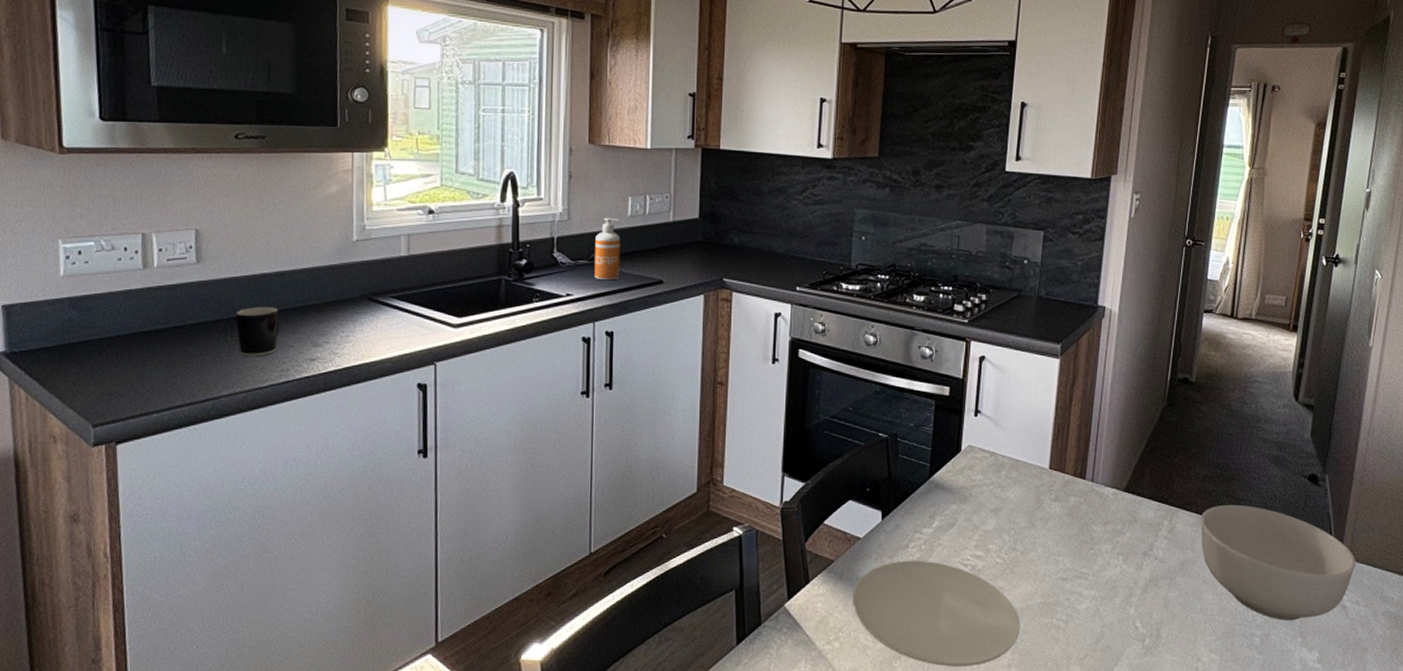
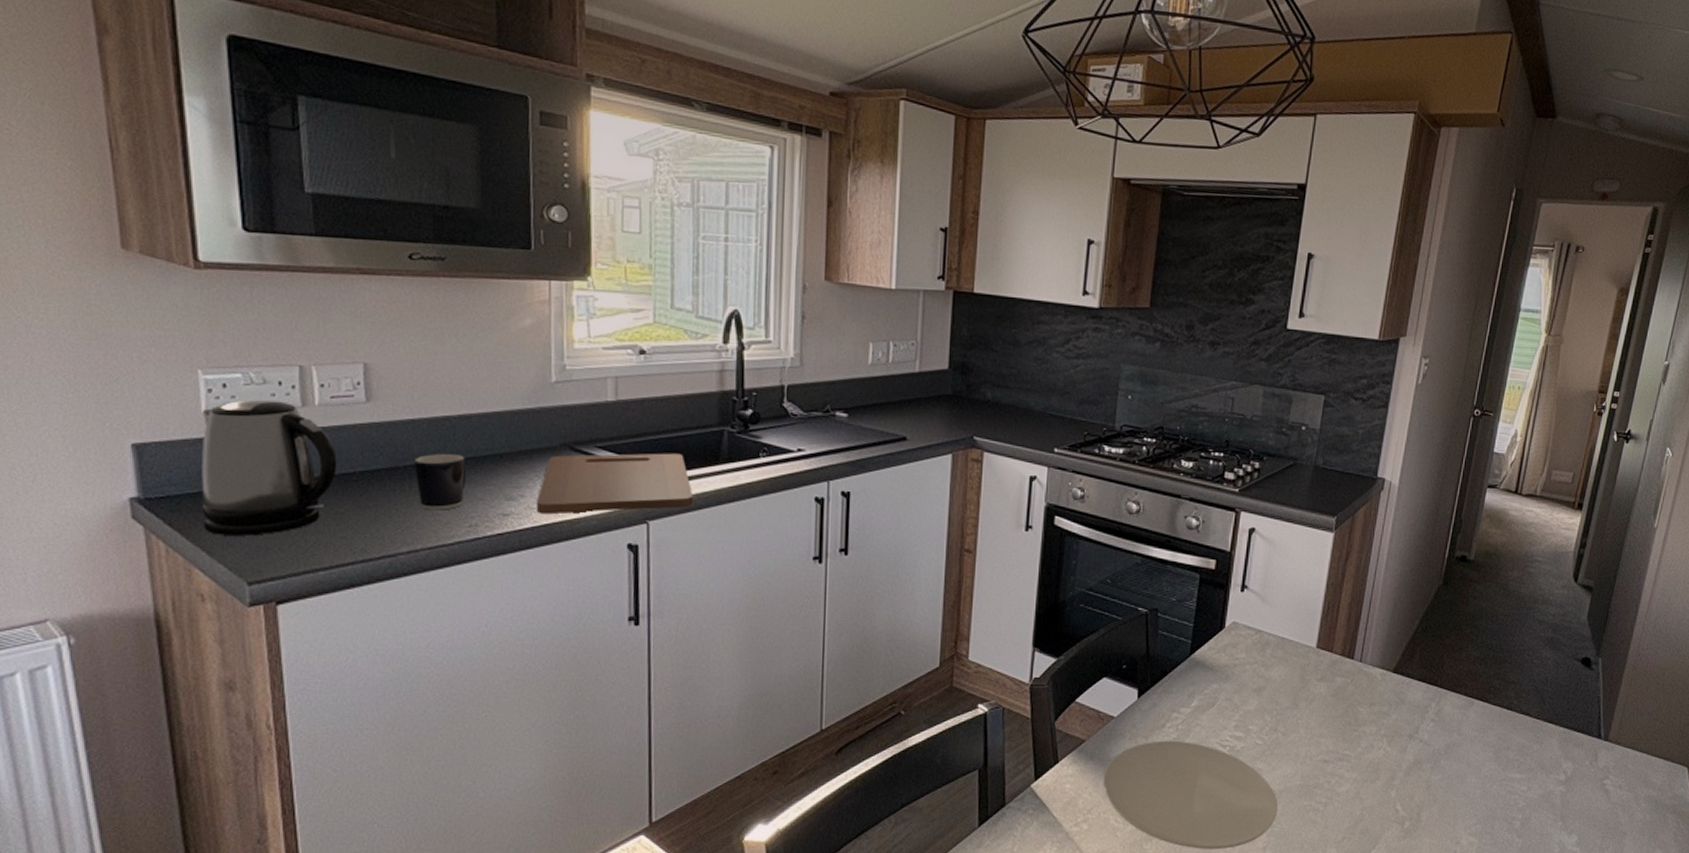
kettle: none [57,264,171,383] -> present [201,400,337,536]
cutting board: none [338,301,475,359] -> present [536,453,694,515]
soap dispenser: present [594,217,621,281] -> none [829,365,860,436]
bowl: present [1200,504,1356,620] -> none [1468,687,1622,804]

